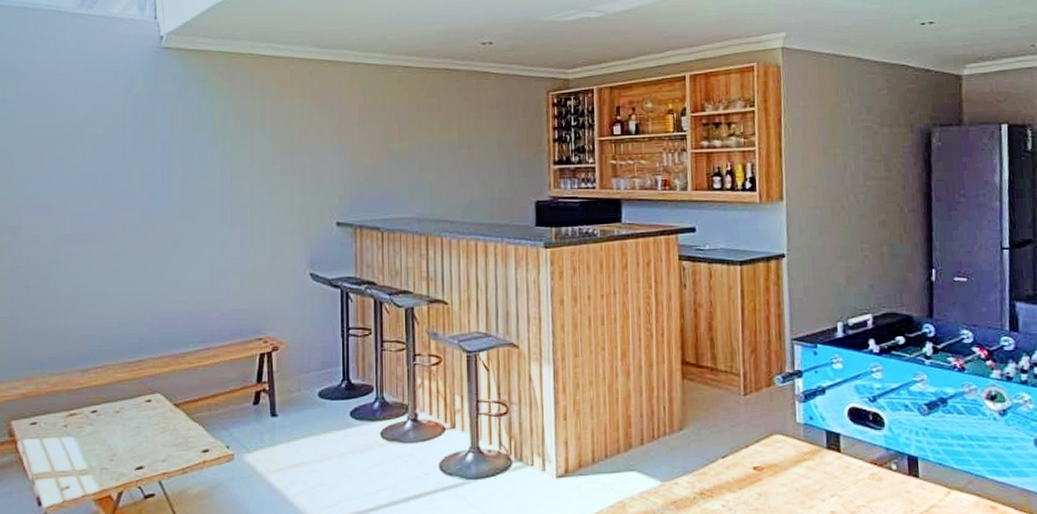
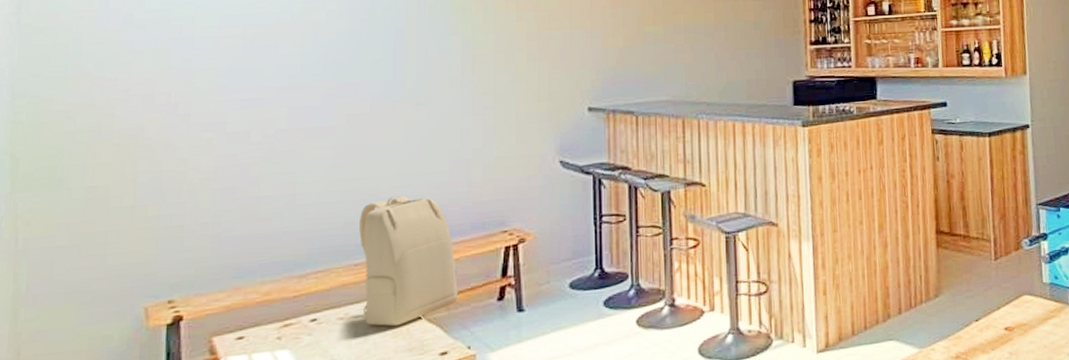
backpack: none [130,300,218,423] -> present [356,195,458,327]

